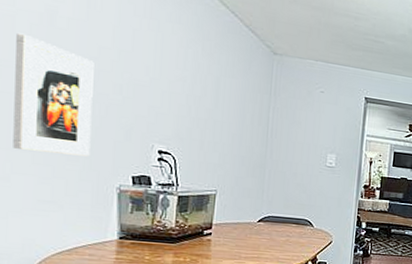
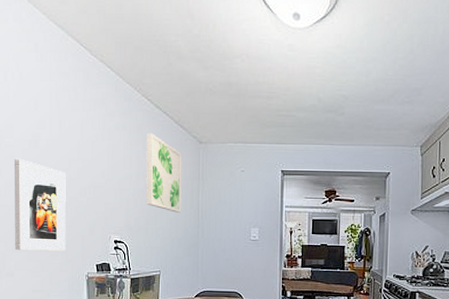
wall art: none [202,32,252,128] -> present [145,133,182,213]

